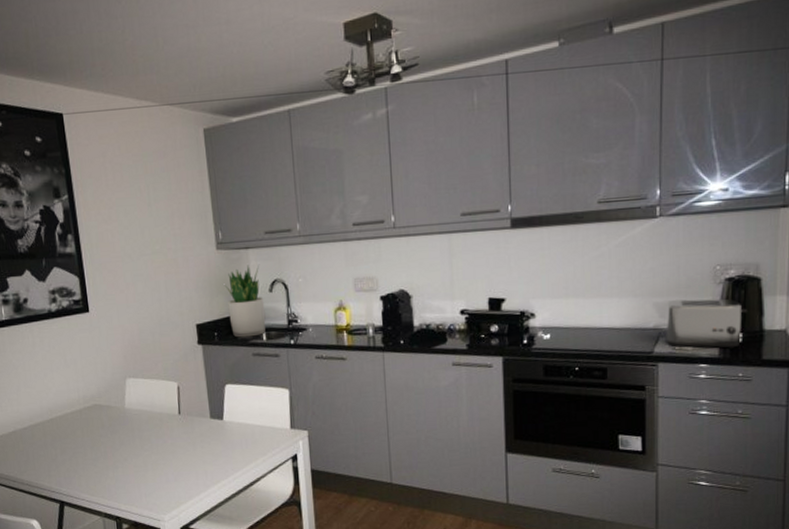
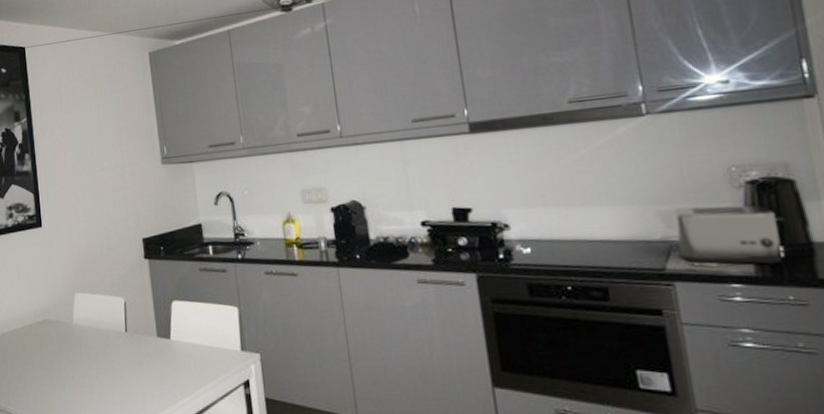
planter: present [225,265,266,338] -> none [170,178,212,252]

